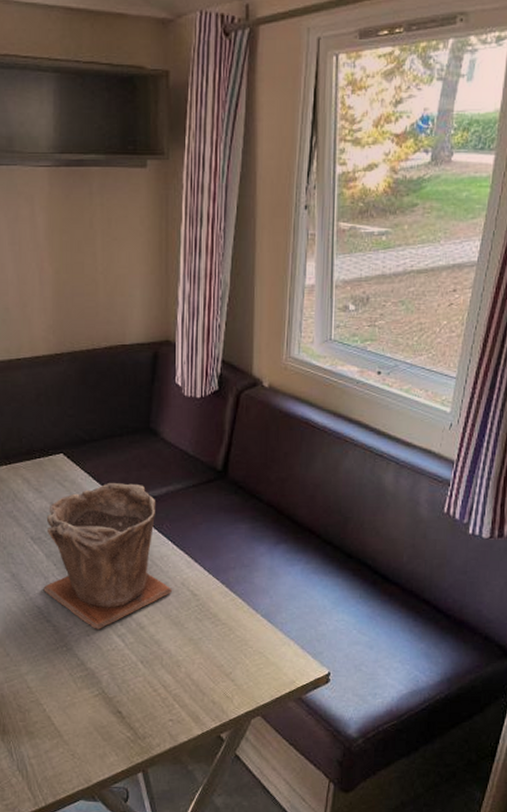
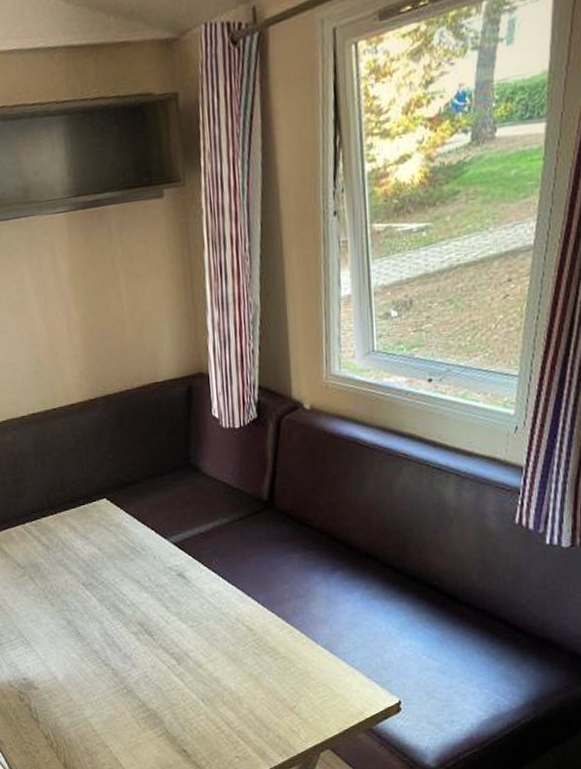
plant pot: present [43,483,173,629] -> none [95,522,228,670]

